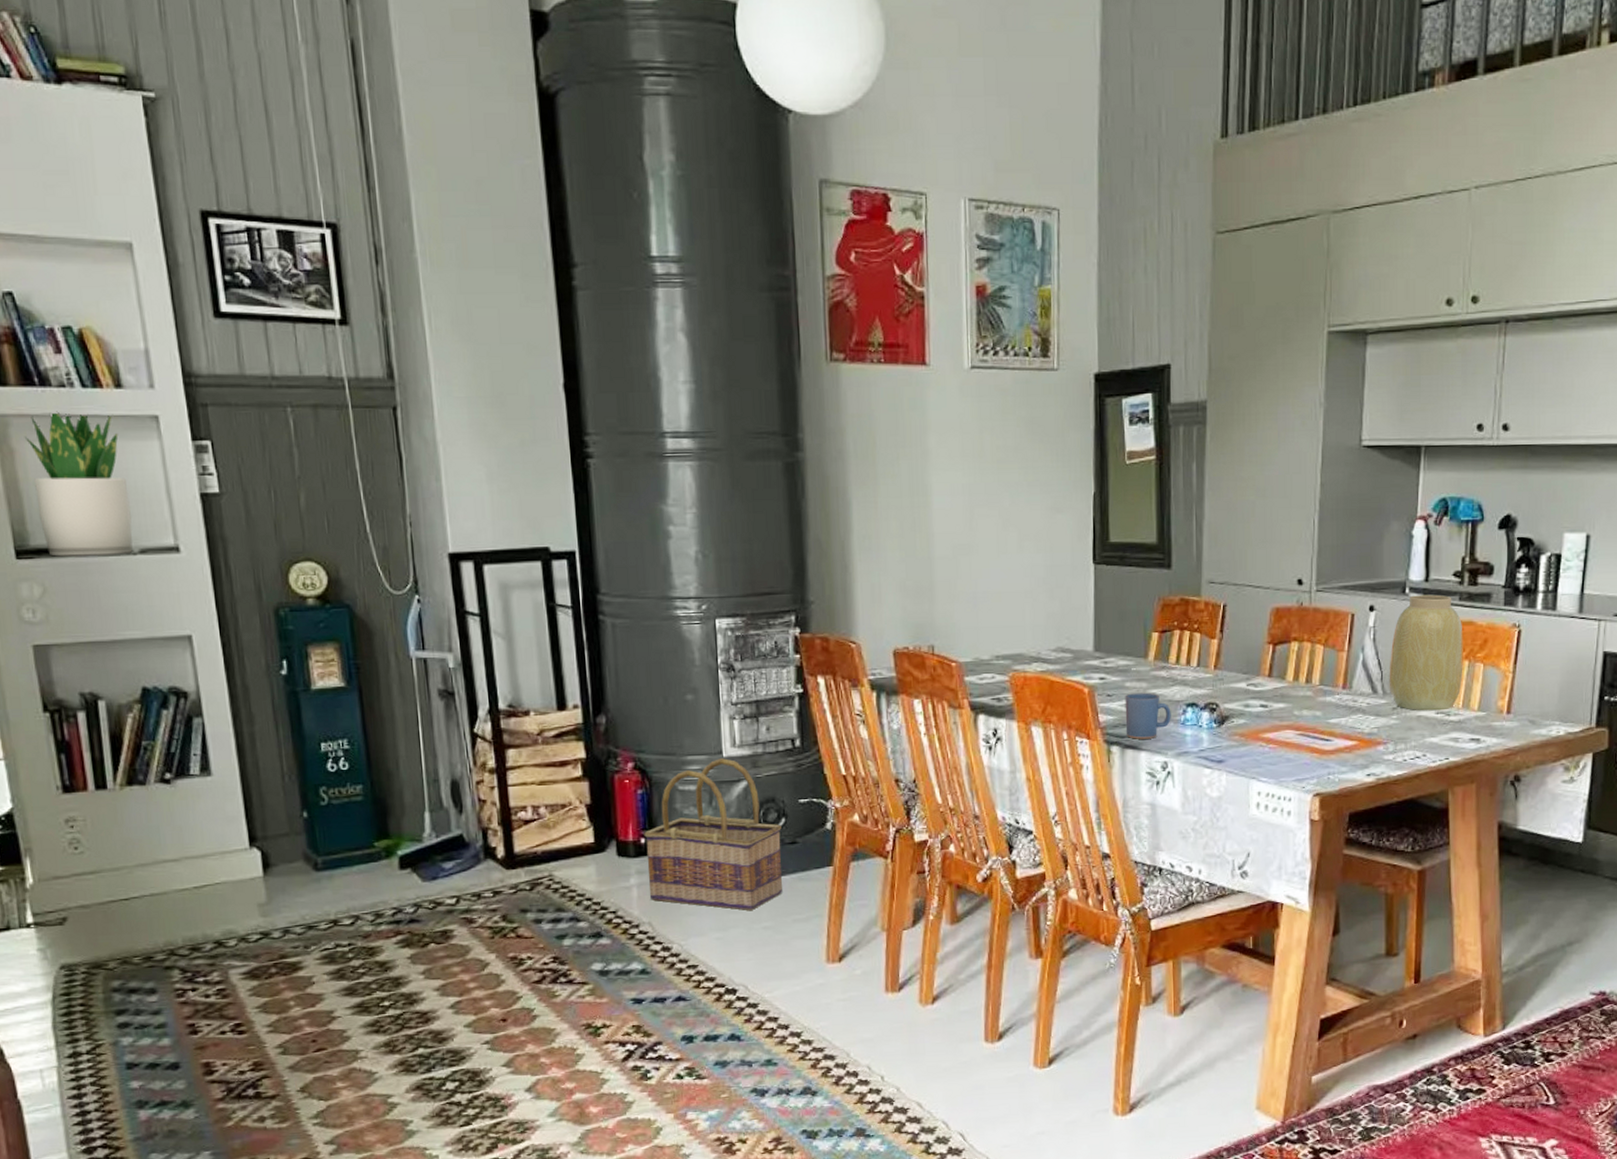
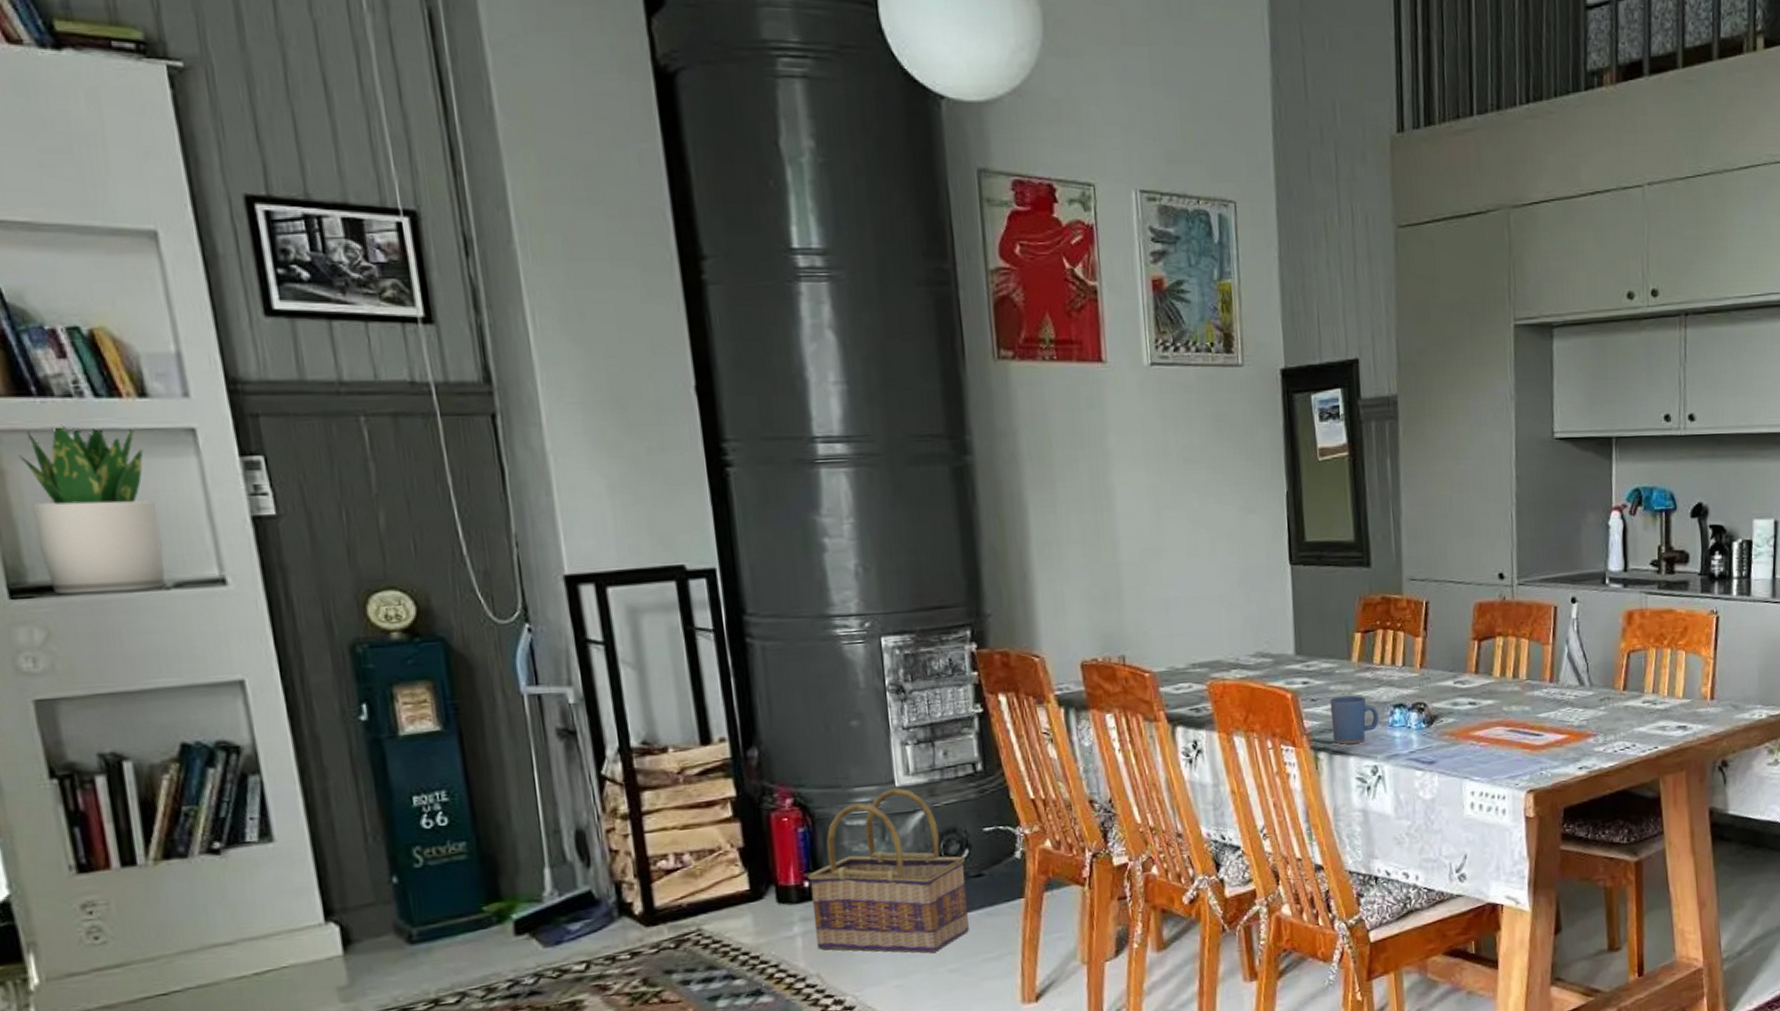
vase: present [1389,594,1463,711] -> none [1594,584,1667,701]

